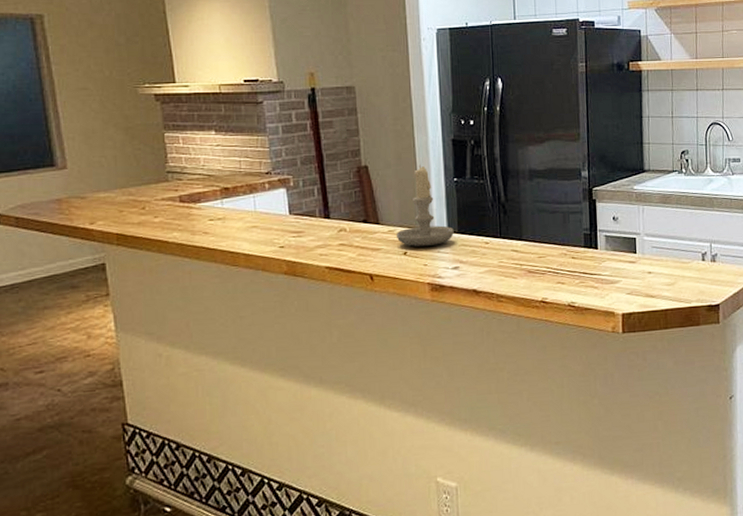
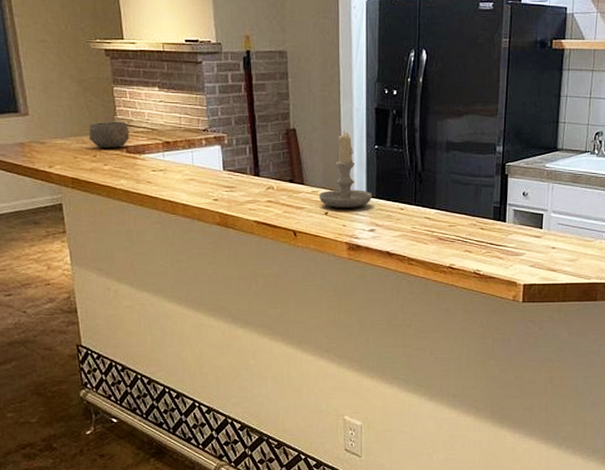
bowl: none [137,169,183,200] -> present [89,121,130,149]

